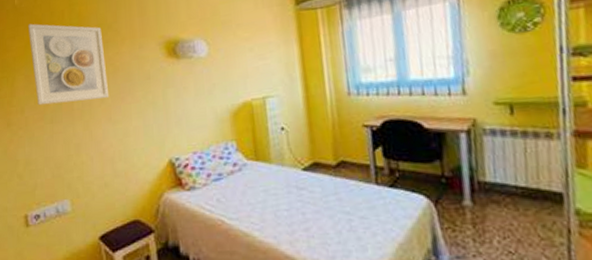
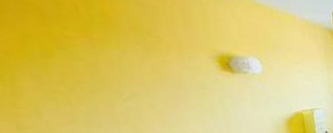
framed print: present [28,23,109,106] -> none [20,12,160,108]

